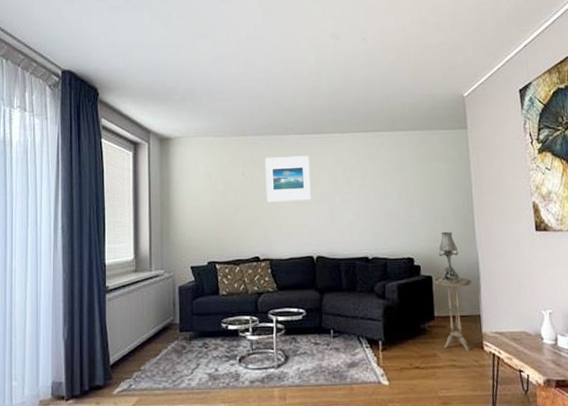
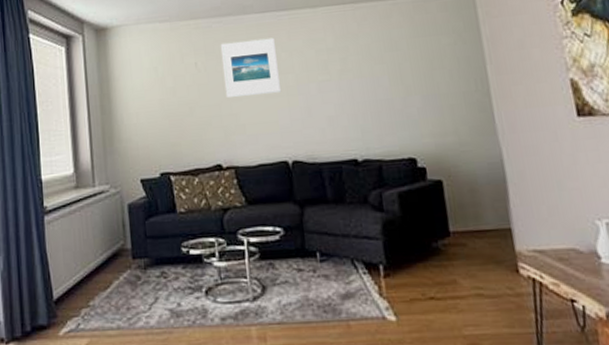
side table: present [434,277,472,352] -> none [445,180,502,276]
table lamp: present [438,231,461,284] -> none [448,122,482,190]

